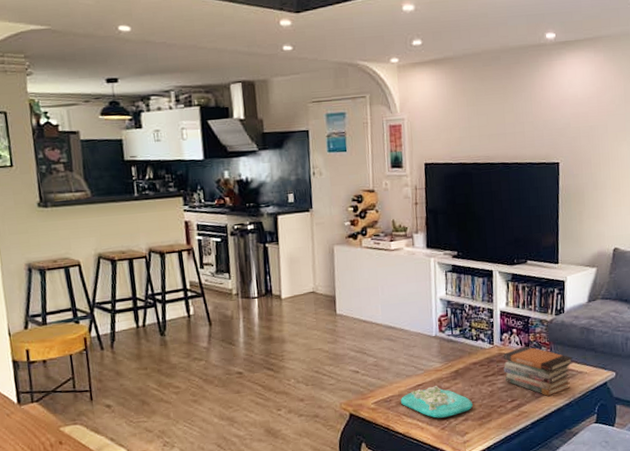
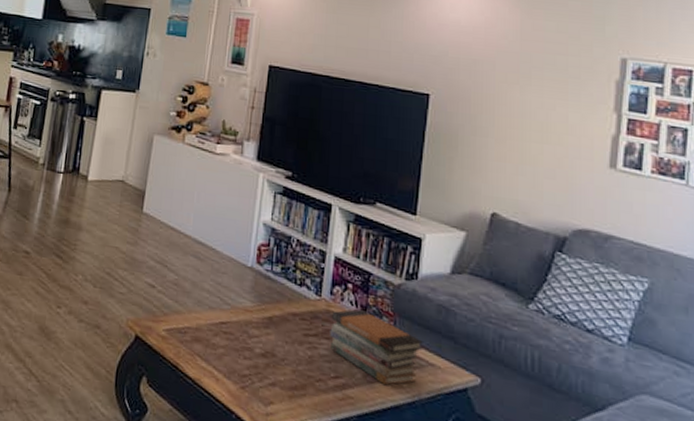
decorative tray: present [401,386,473,418] -> none [197,327,284,375]

